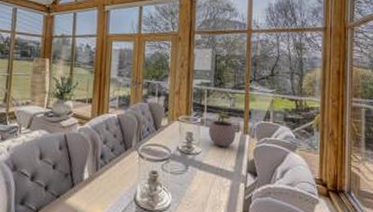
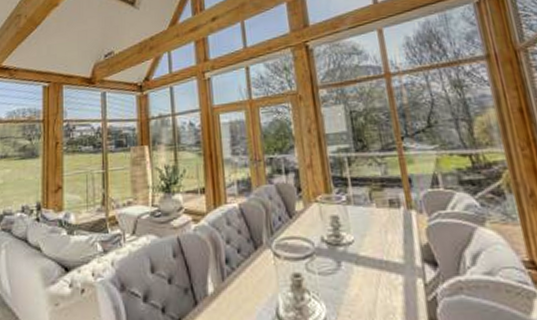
plant pot: present [208,114,236,147] -> none [358,187,398,231]

